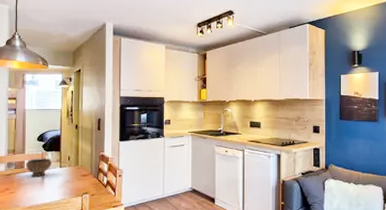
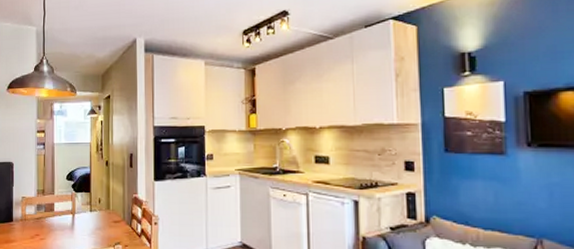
bowl: present [25,158,52,178] -> none [54,200,82,223]

